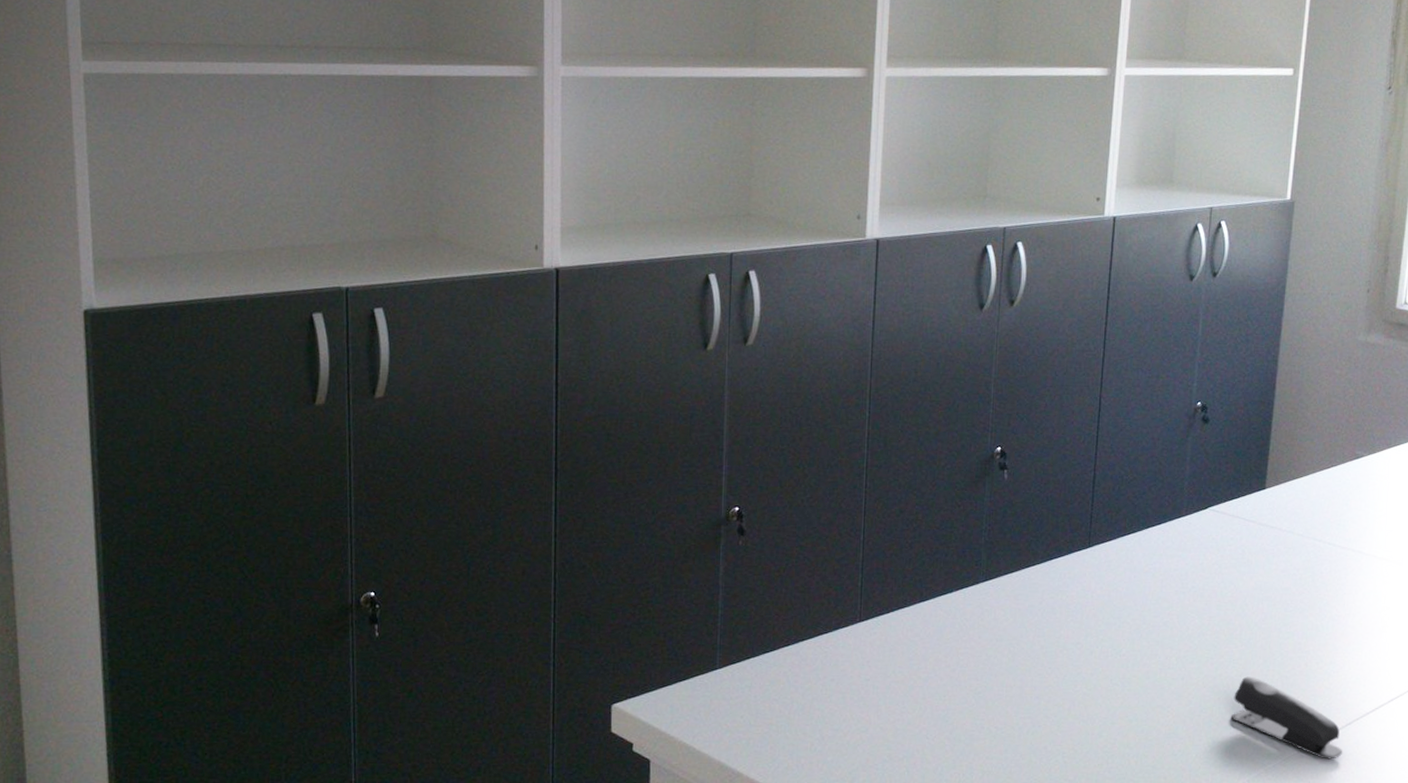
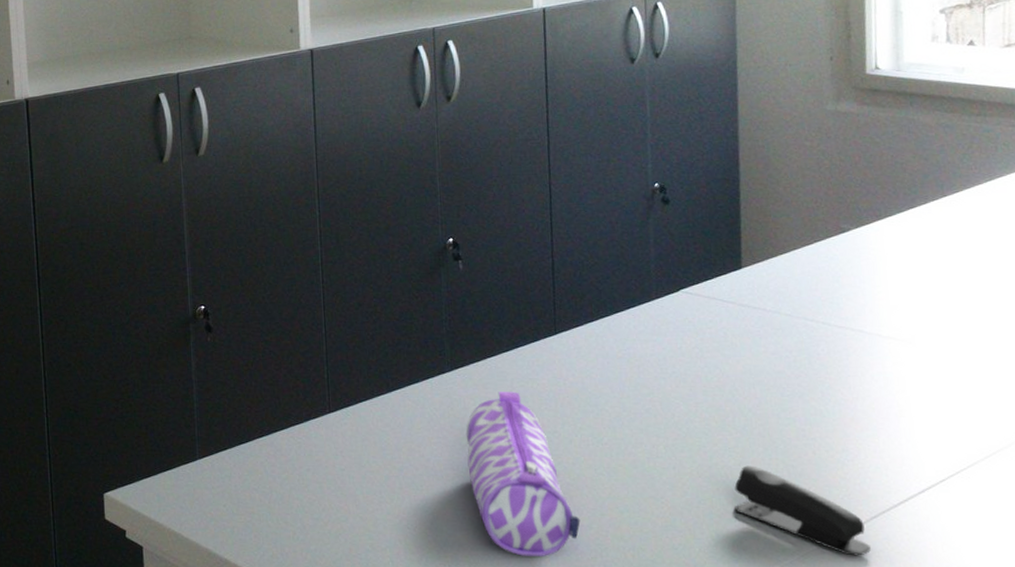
pencil case: none [991,603,1092,765] -> present [465,392,581,557]

